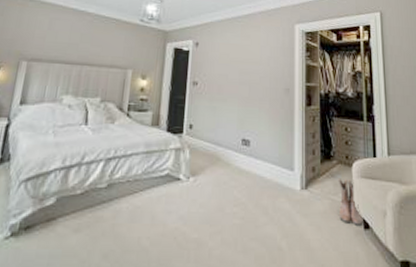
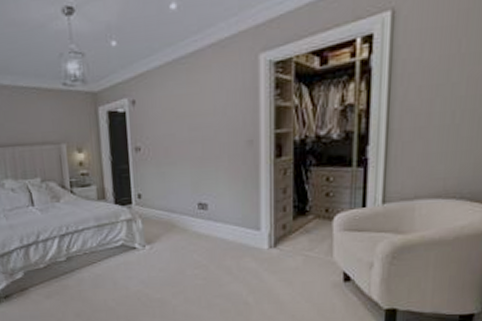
boots: present [337,179,363,225] -> none [313,233,343,279]

